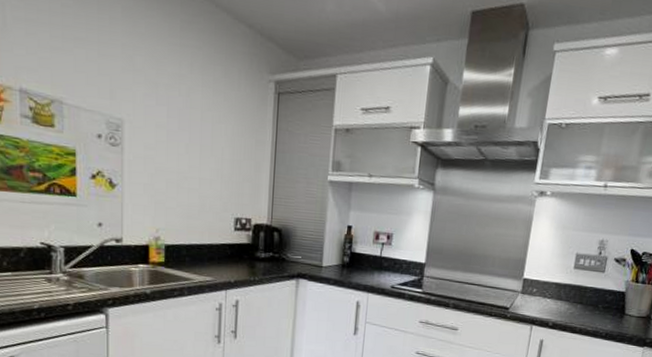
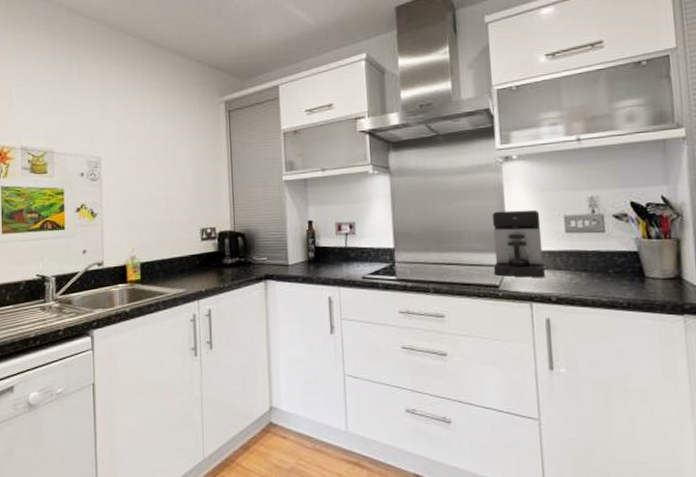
coffee maker: none [508,241,557,305] -> present [492,209,545,278]

